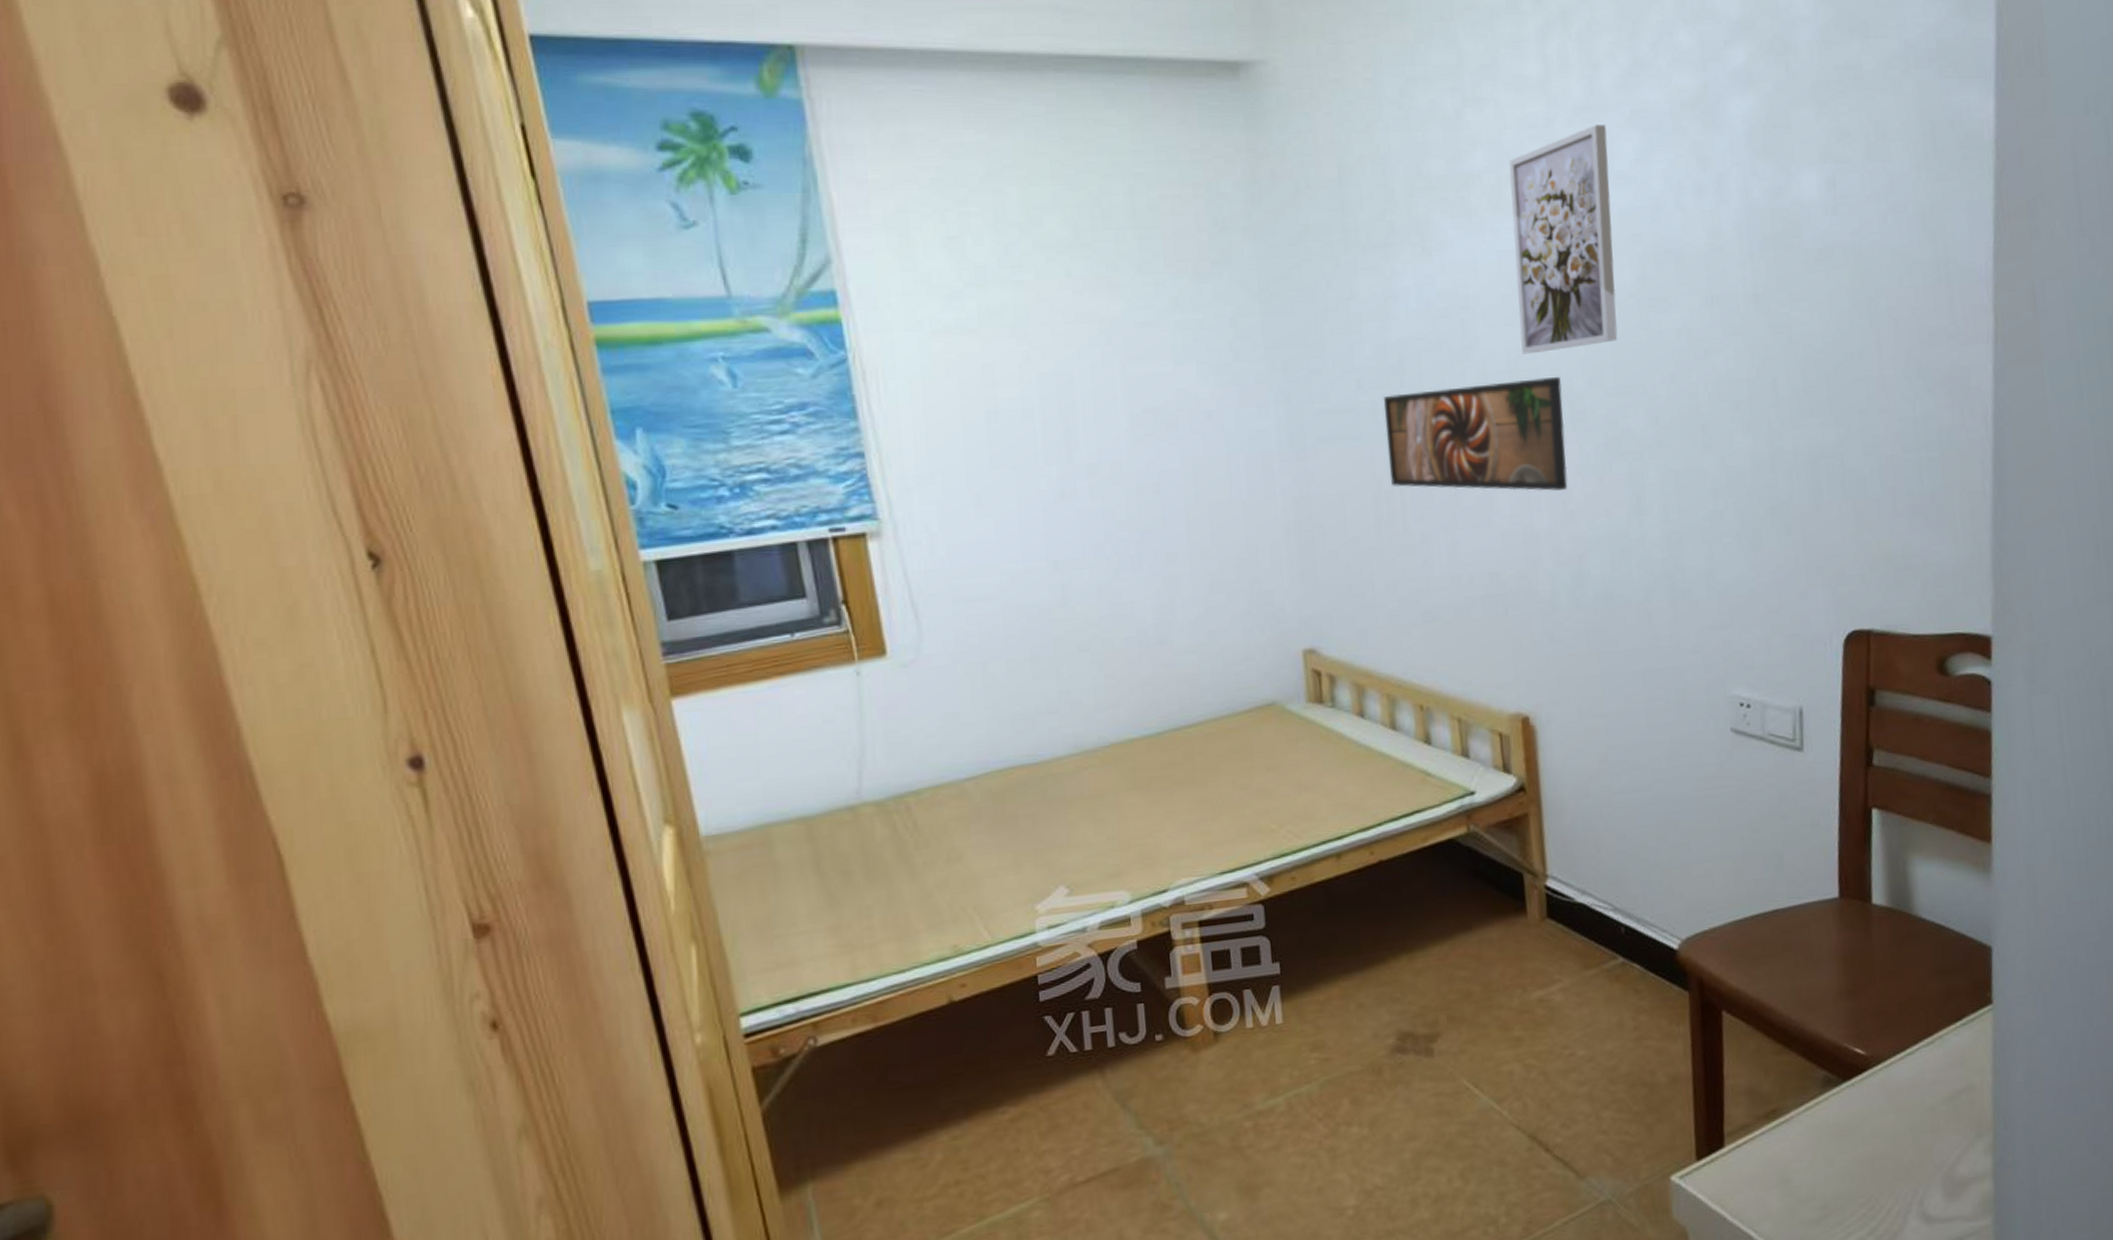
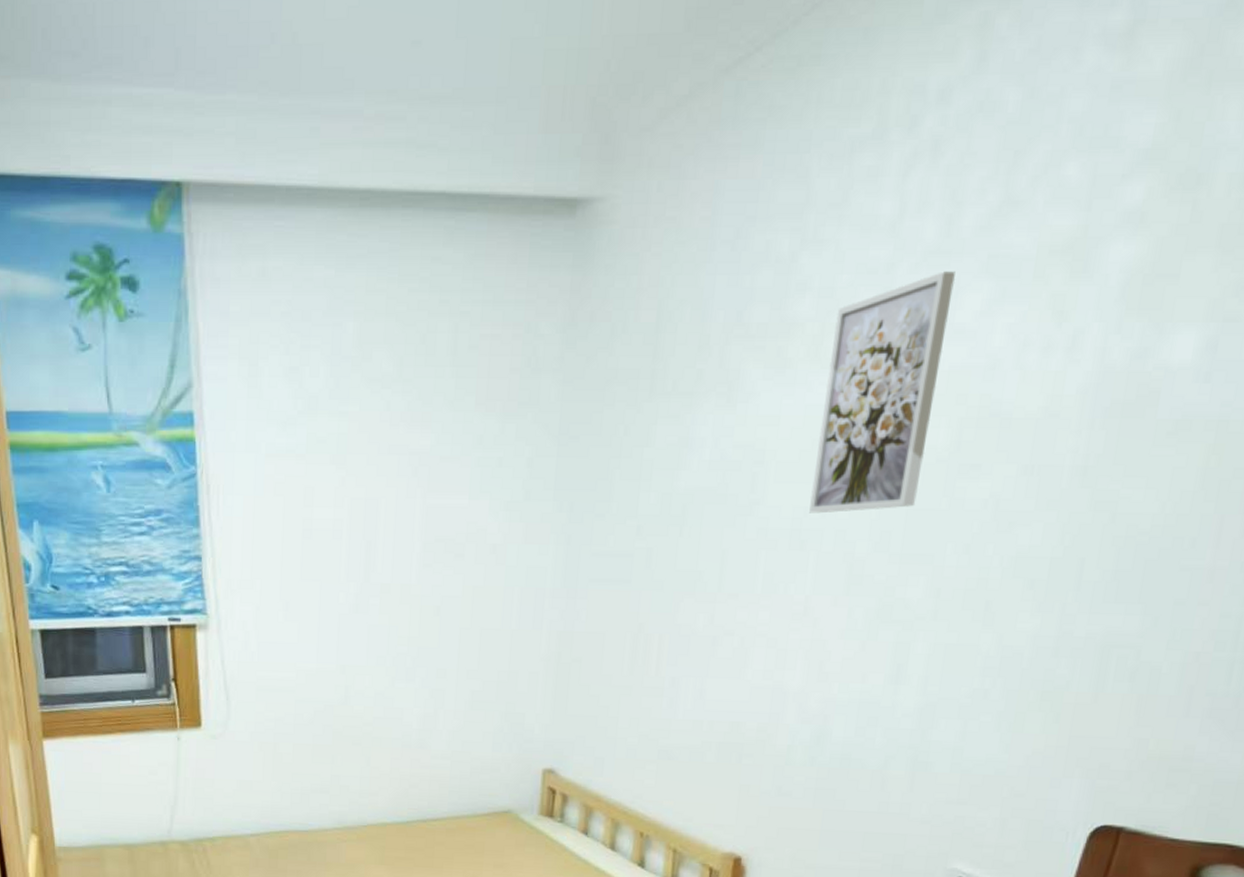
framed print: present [1383,376,1568,491] -> none [651,538,845,651]

